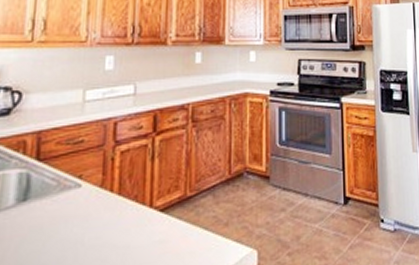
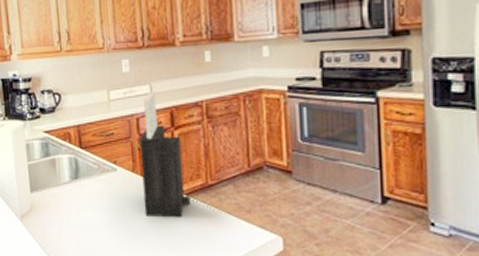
knife block: none [109,93,165,243] -> present [139,92,190,217]

